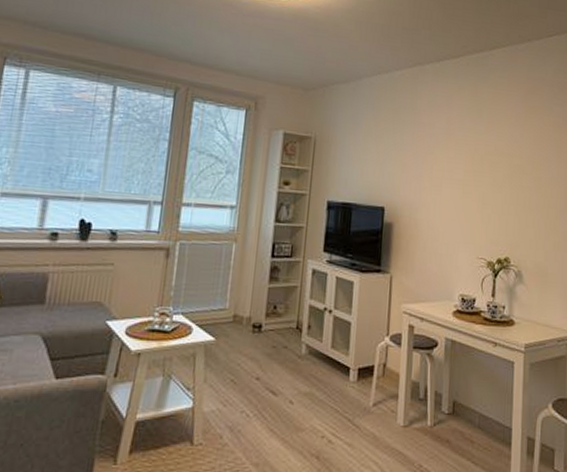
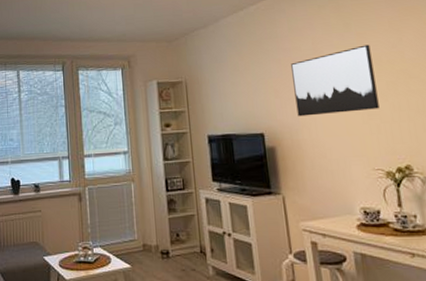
wall art: none [420,134,496,199] -> present [291,44,380,117]

